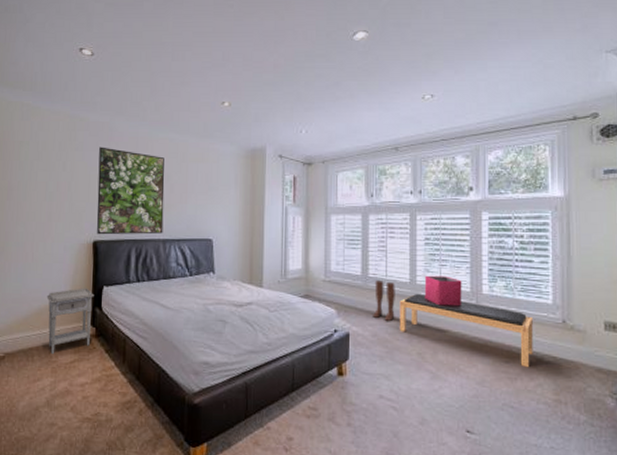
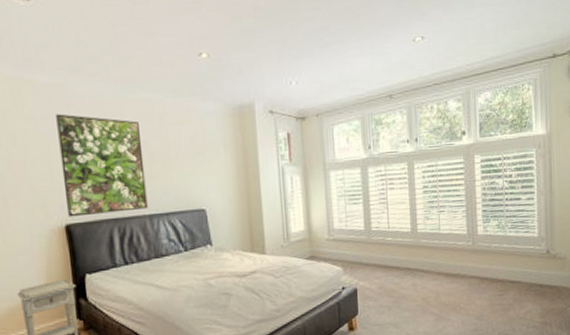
boots: present [373,281,395,321] -> none [378,233,400,272]
bench: present [399,294,533,368] -> none [403,242,523,298]
storage bin: present [424,275,462,305] -> none [425,221,460,250]

